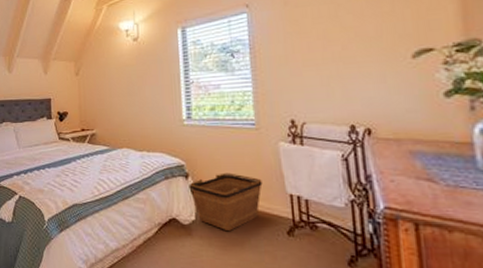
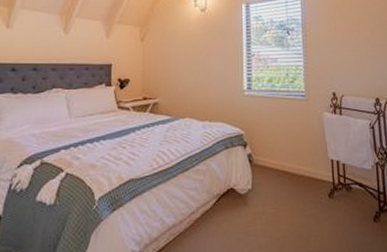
bicycle basket: present [190,173,263,231] -> none [248,141,310,197]

